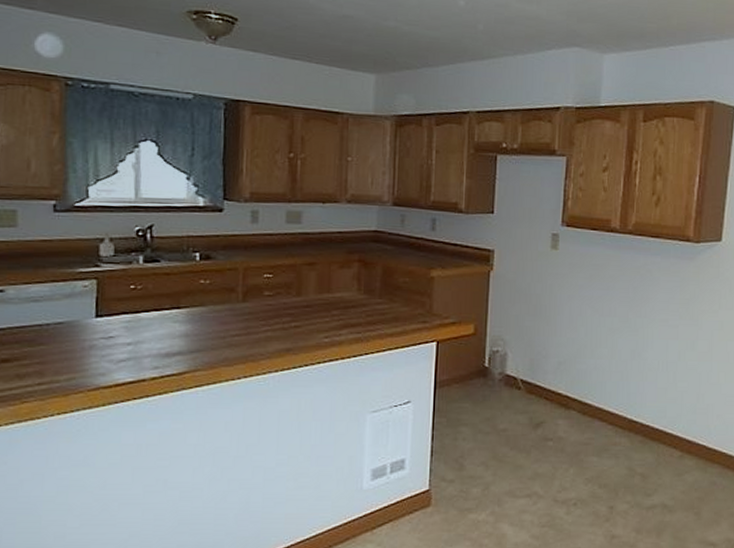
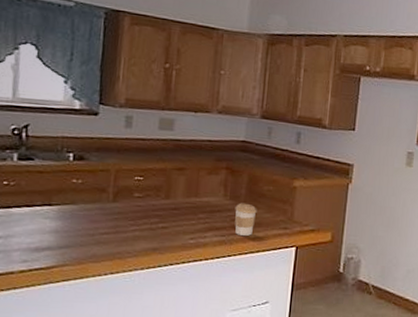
coffee cup: none [370,297,394,332] -> present [235,202,257,236]

